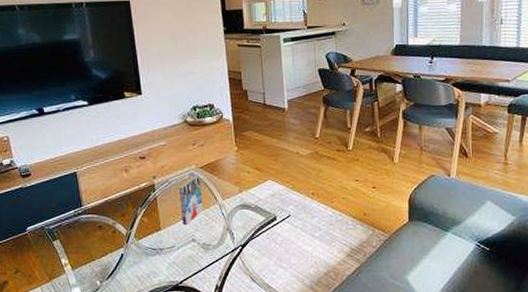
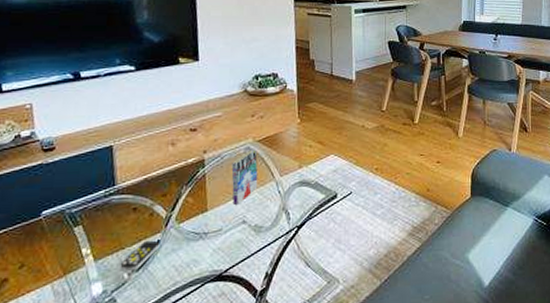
remote control: none [93,254,124,279] -> present [120,240,160,271]

